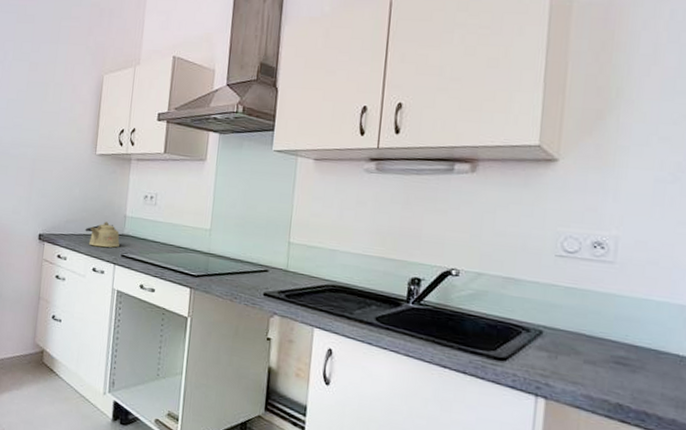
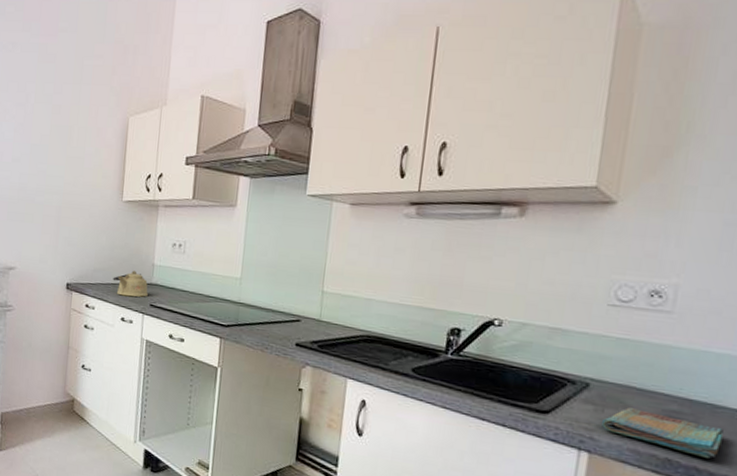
dish towel: none [556,354,668,403] -> present [602,407,724,458]

